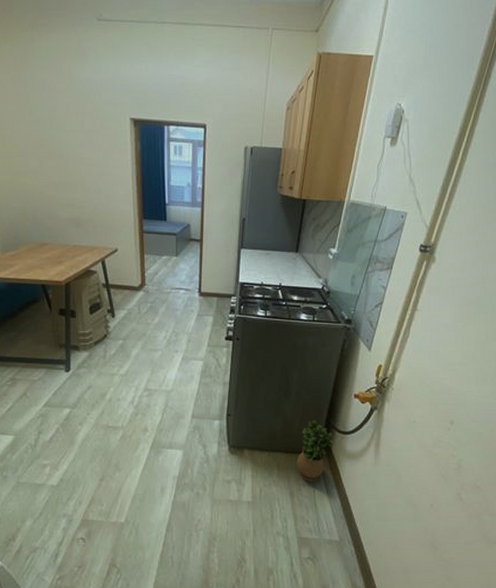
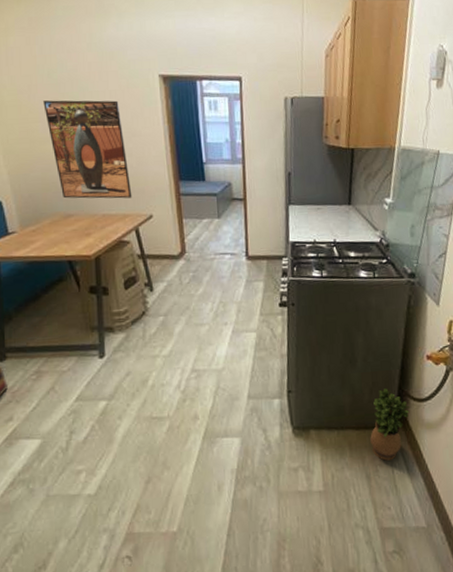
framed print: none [25,137,101,232] -> present [43,100,132,199]

